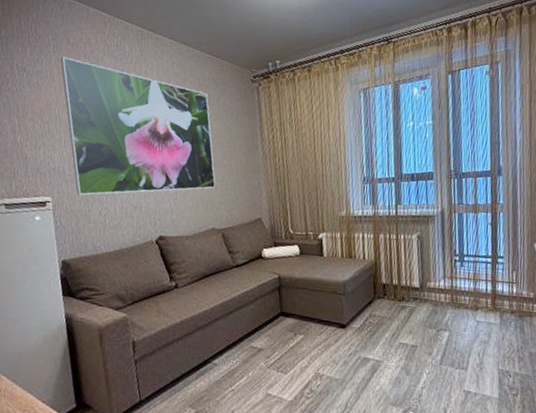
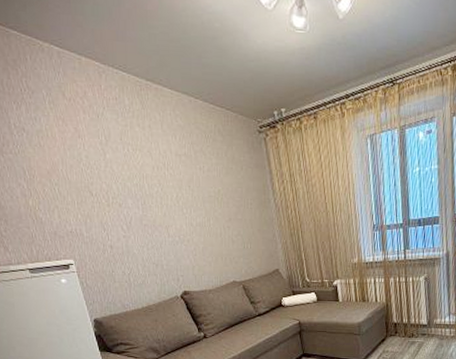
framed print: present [60,56,215,195] -> none [59,113,232,256]

